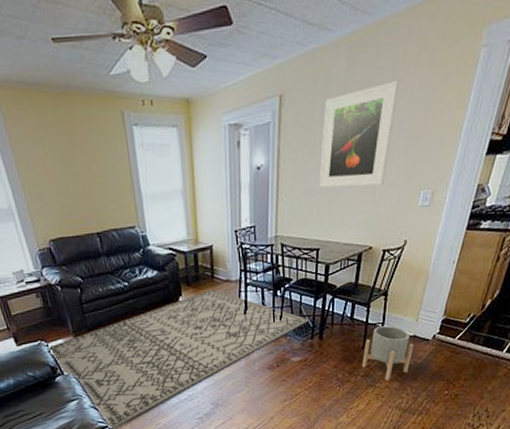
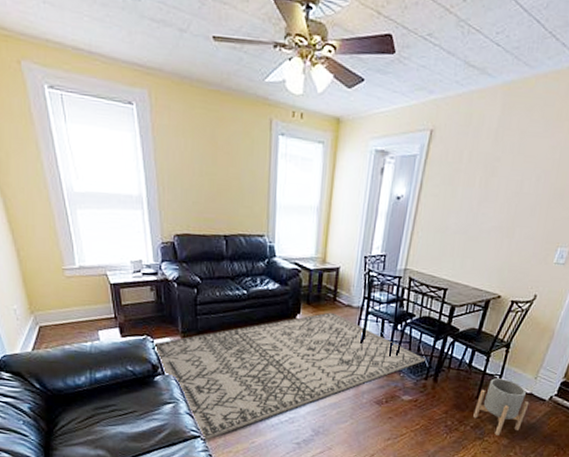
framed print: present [318,81,398,188] -> none [456,135,551,237]

